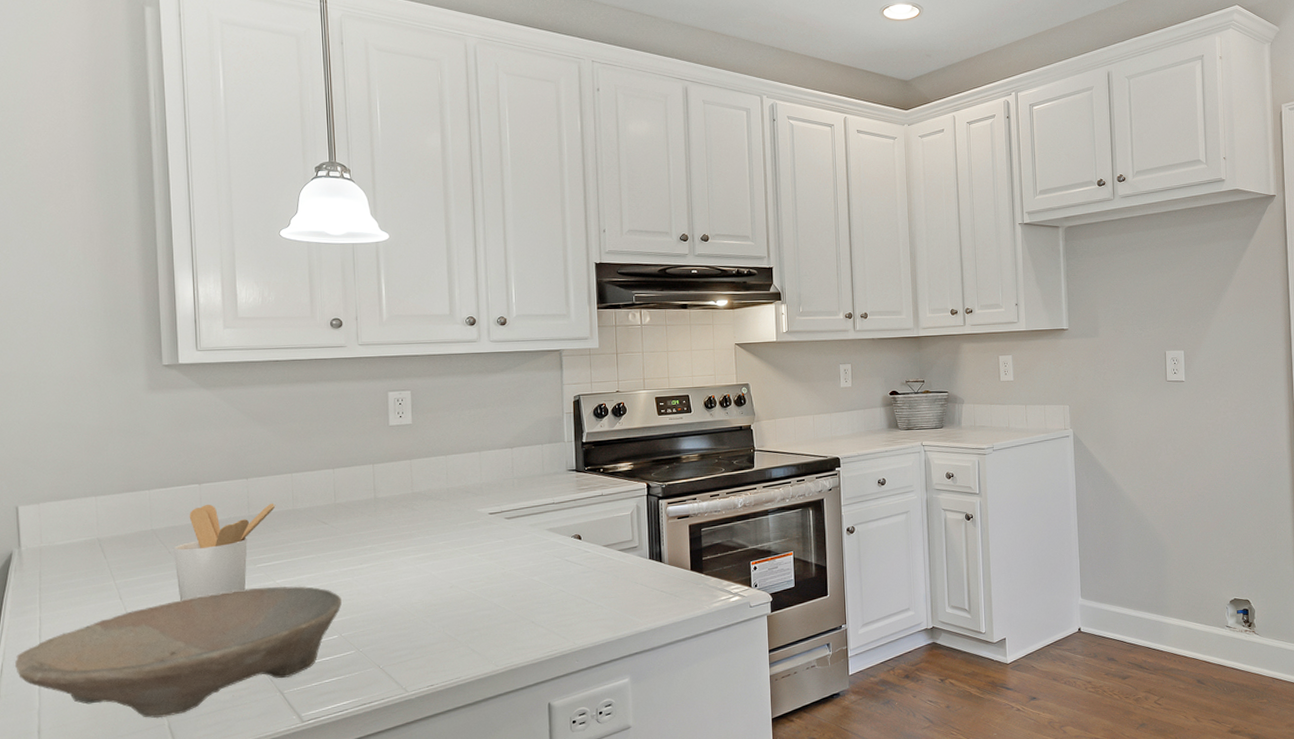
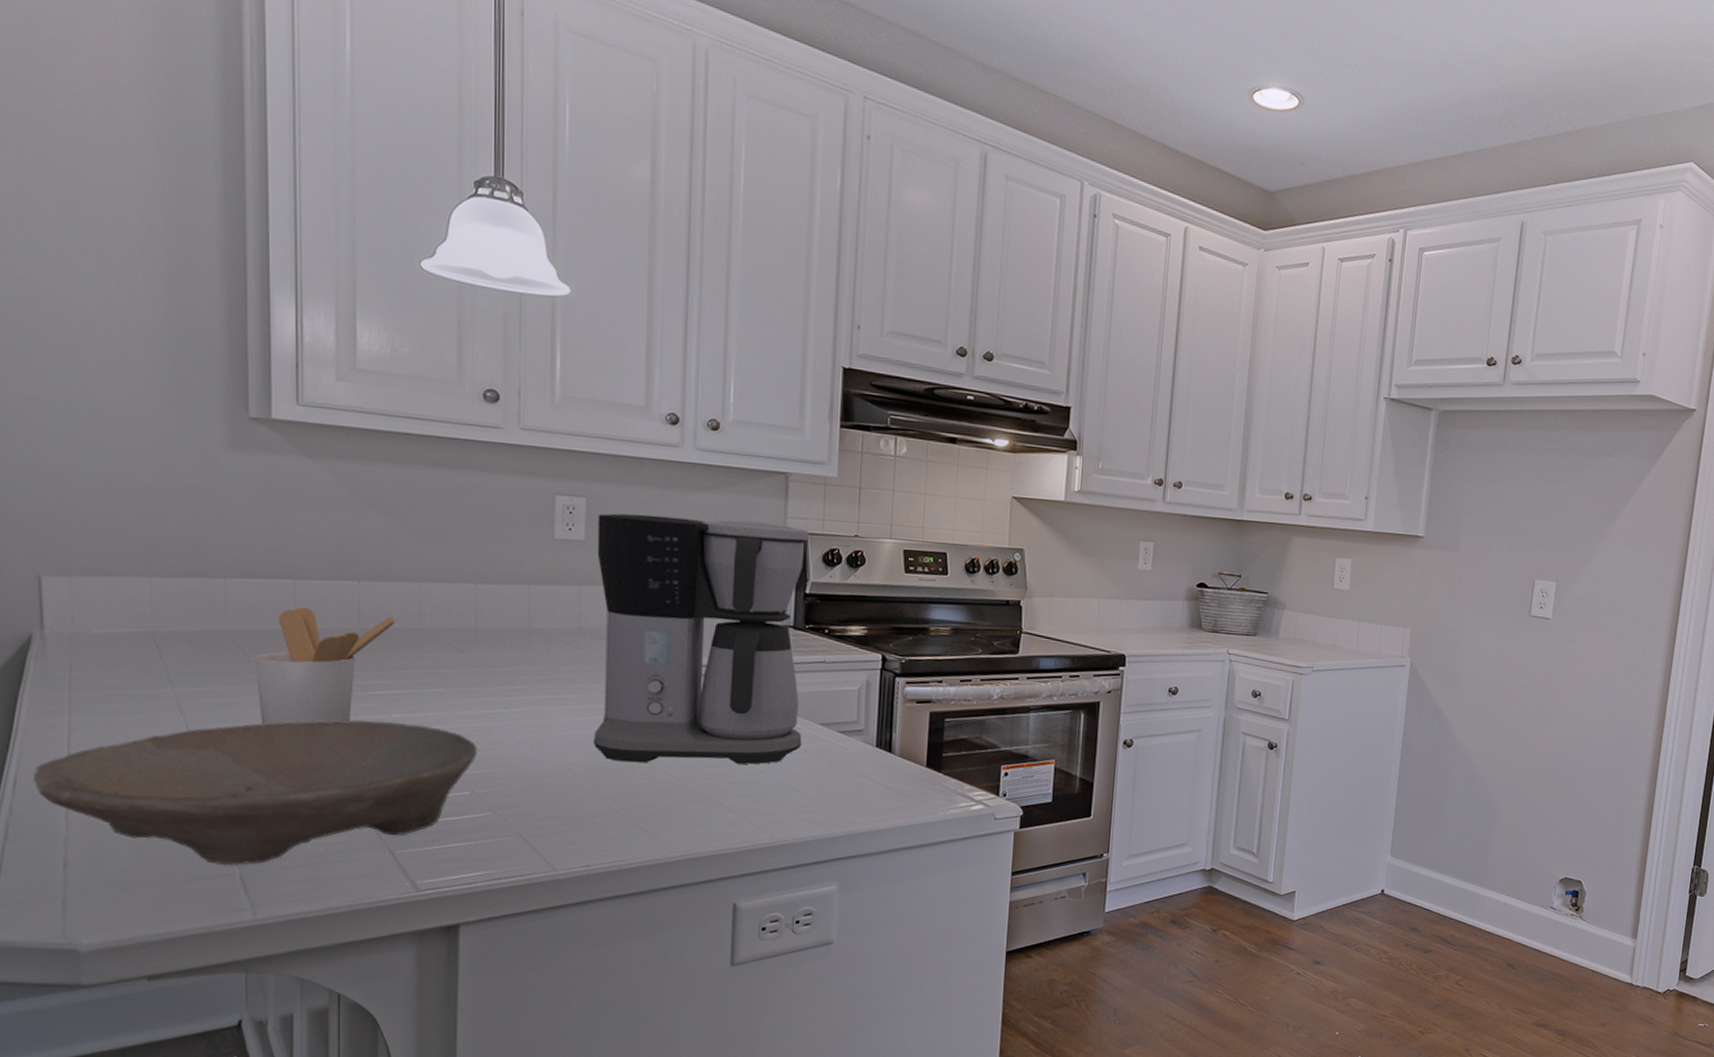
coffee maker: none [421,390,591,596] -> present [593,513,809,765]

